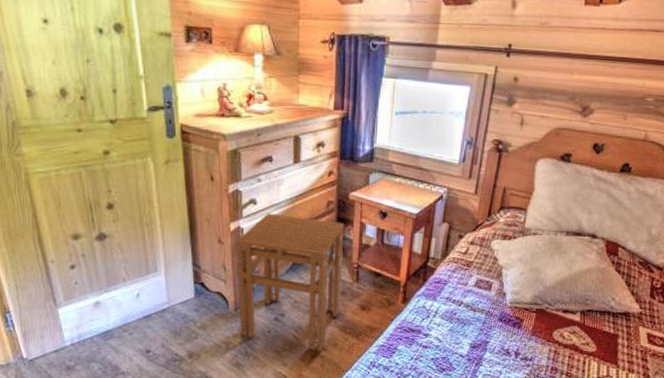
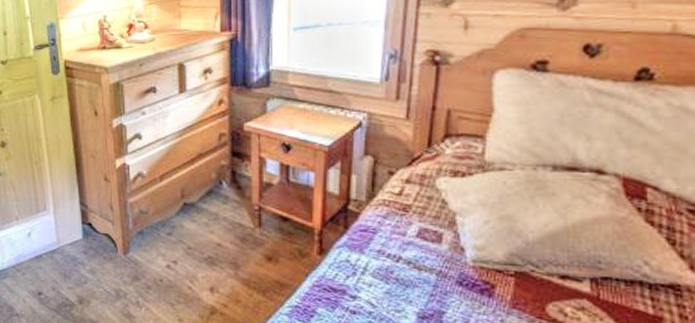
stool: present [236,213,344,352] -> none [123,148,241,308]

